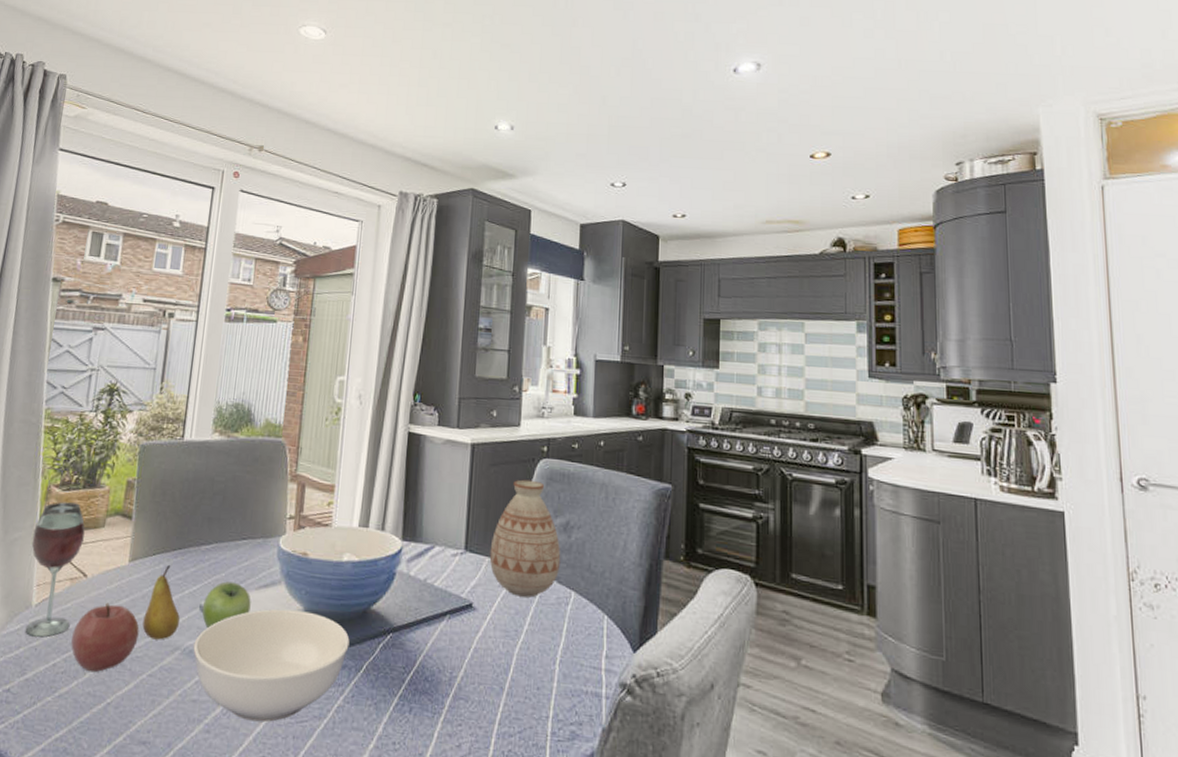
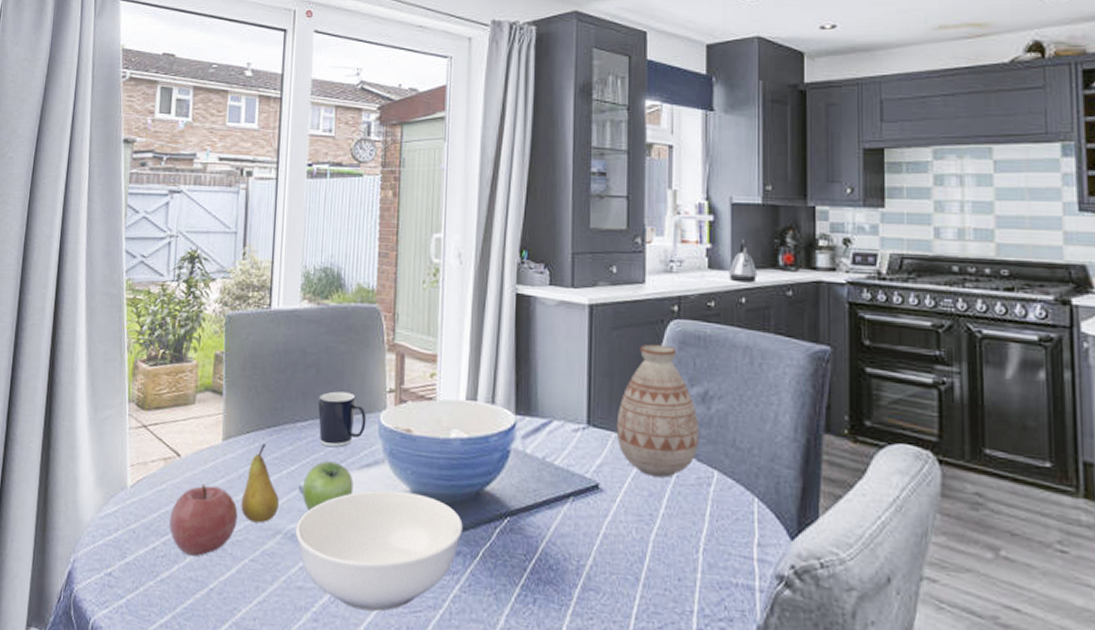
wineglass: present [25,502,85,637] -> none [122,378,175,520]
mug: none [221,517,267,570] -> present [317,391,367,448]
kettle: none [591,391,615,429] -> present [729,239,758,283]

